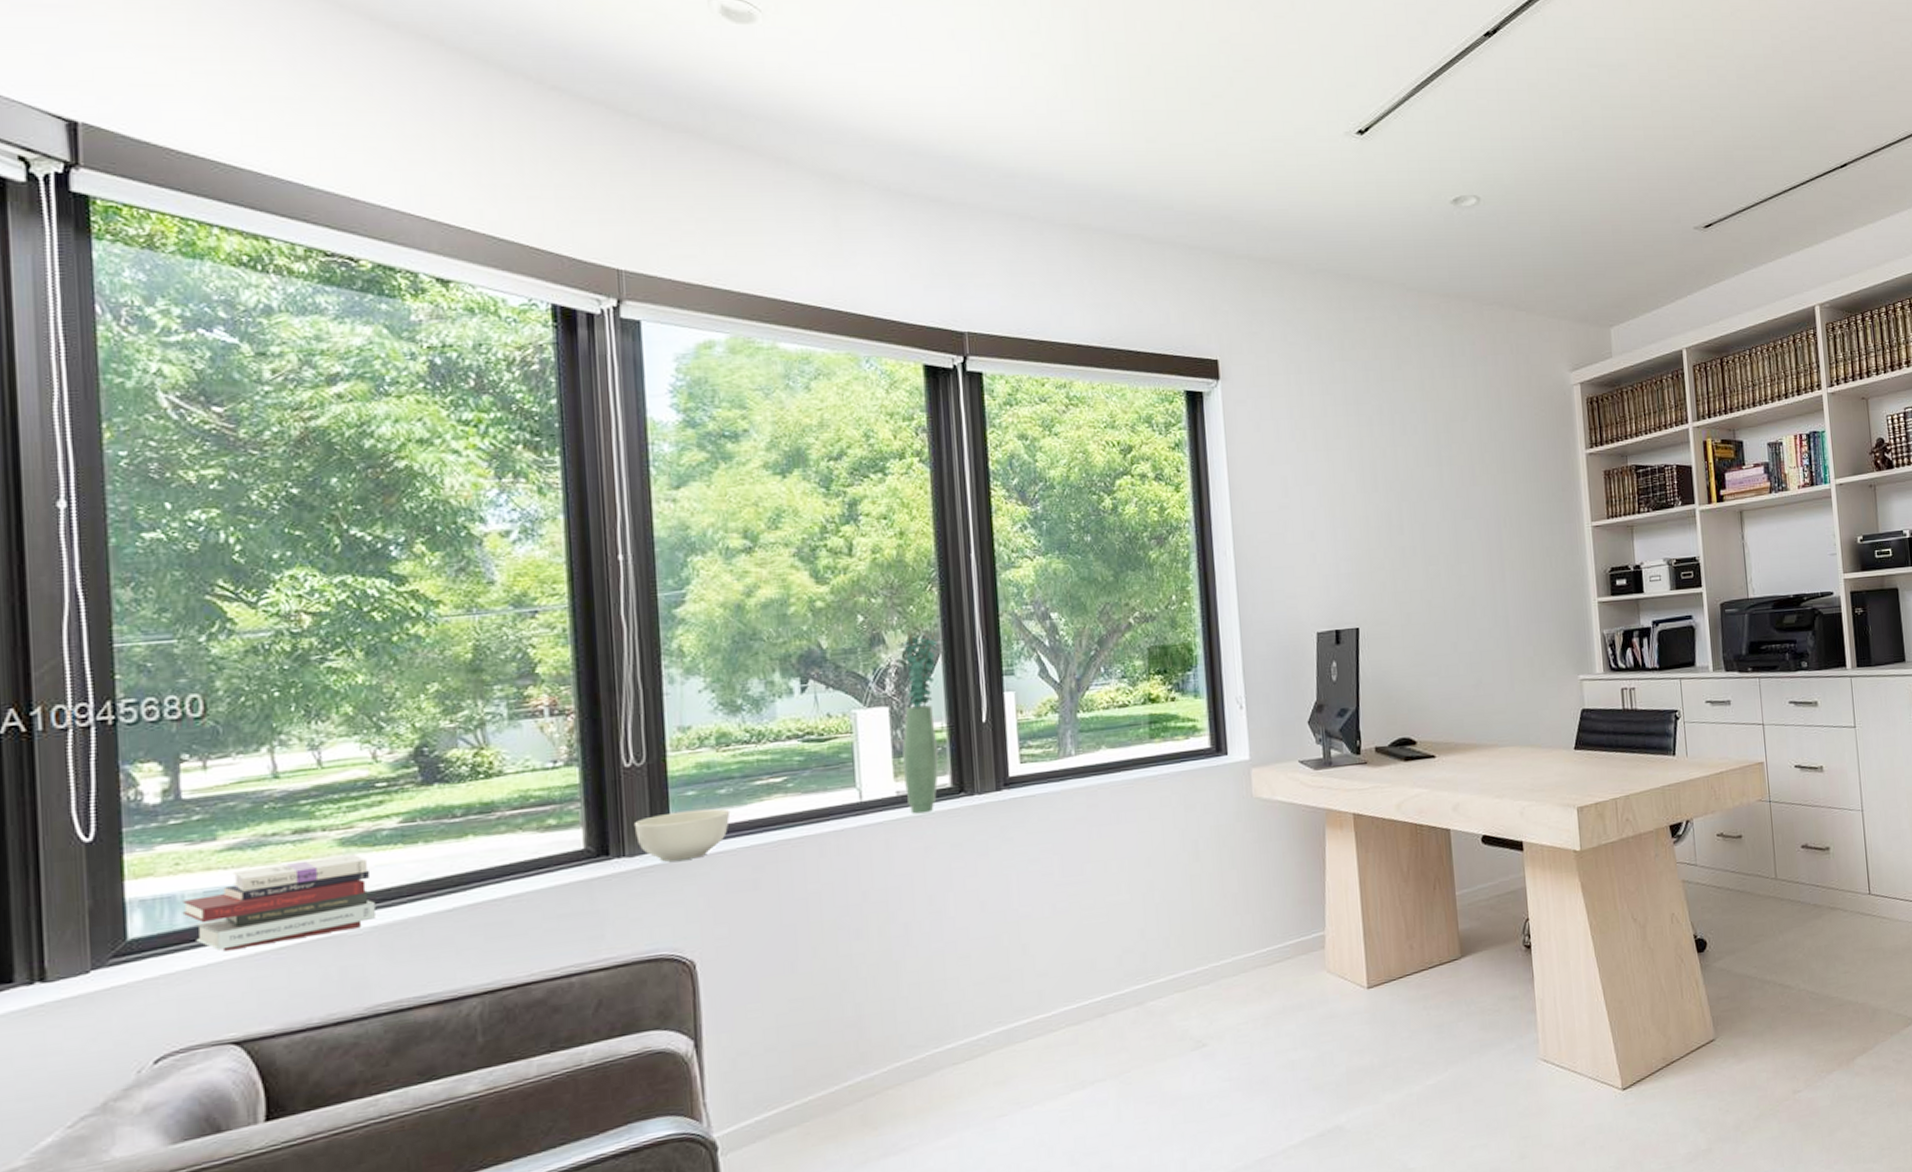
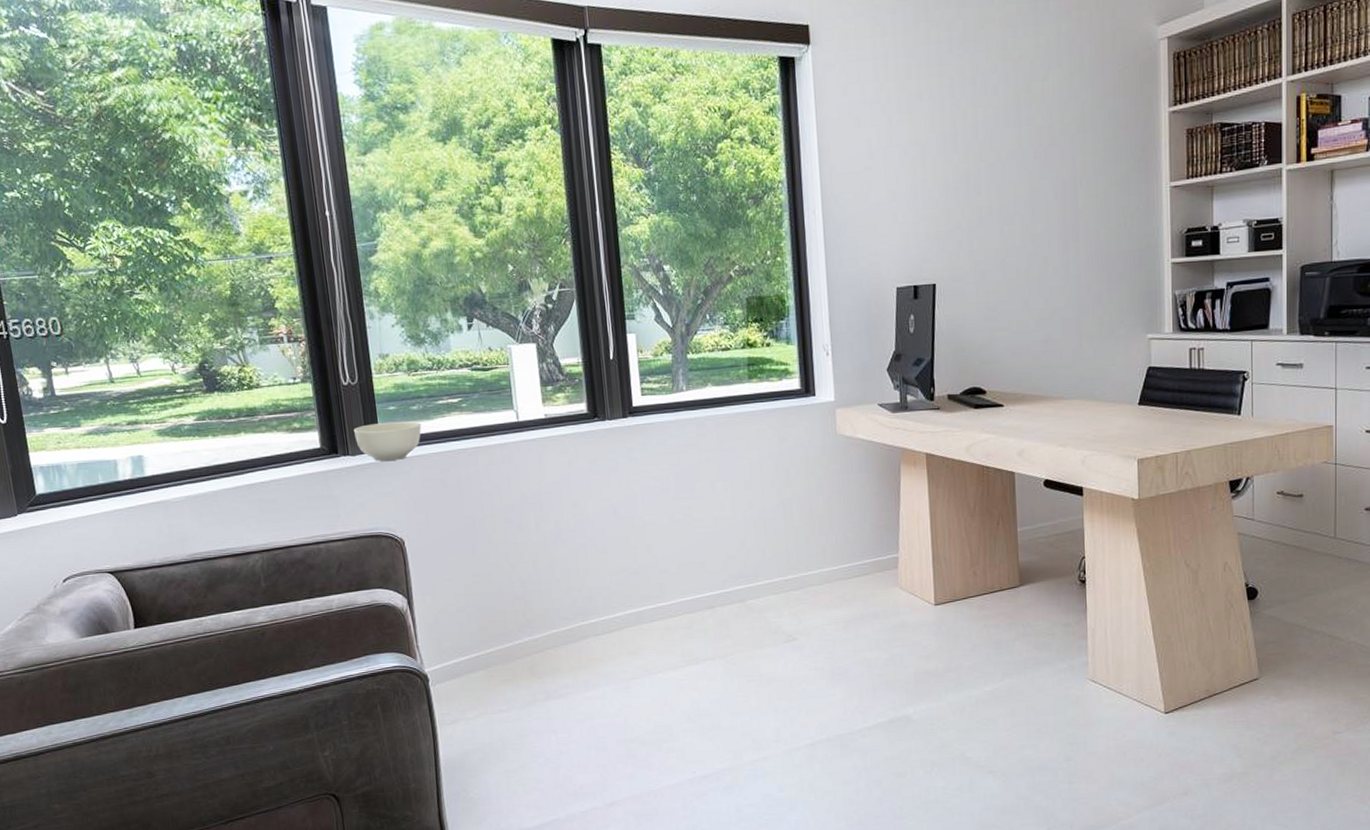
books: present [181,853,377,952] -> none [65,442,187,507]
vase: present [902,630,939,814] -> none [545,278,577,434]

